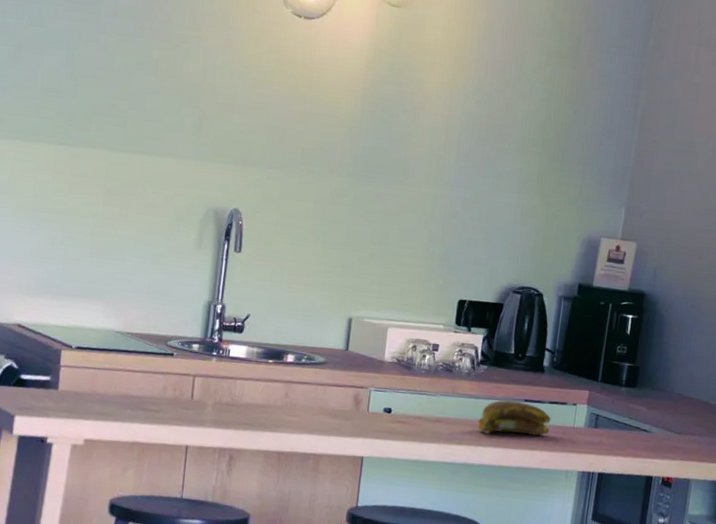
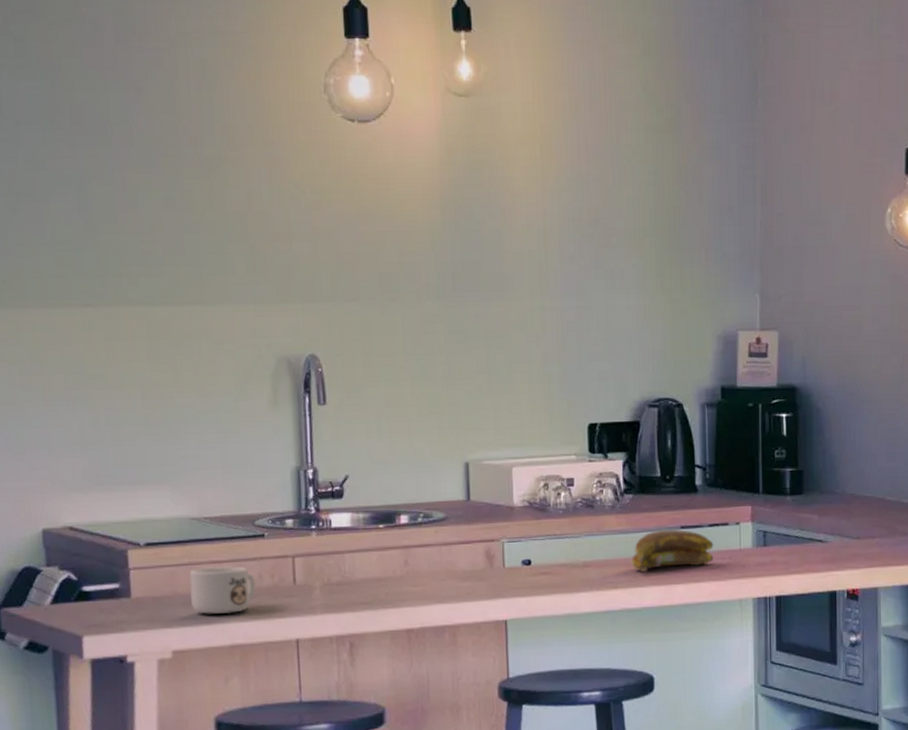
mug: none [105,373,161,416] -> present [189,565,256,614]

